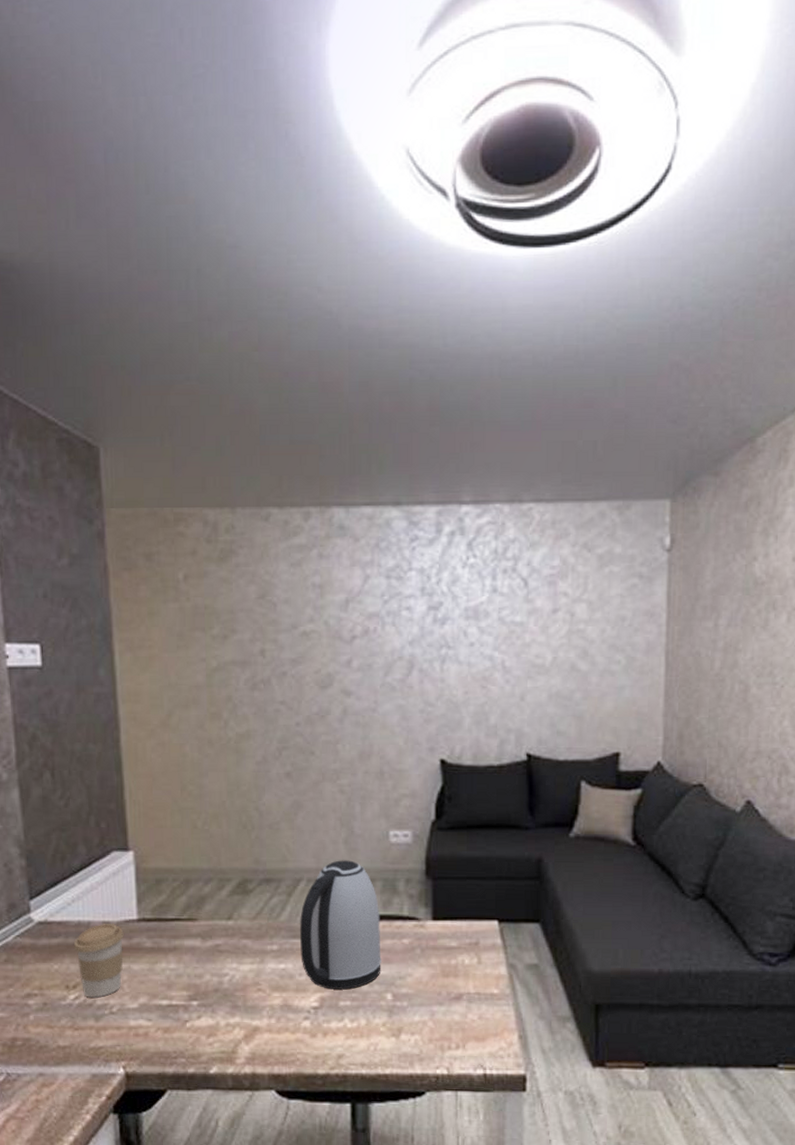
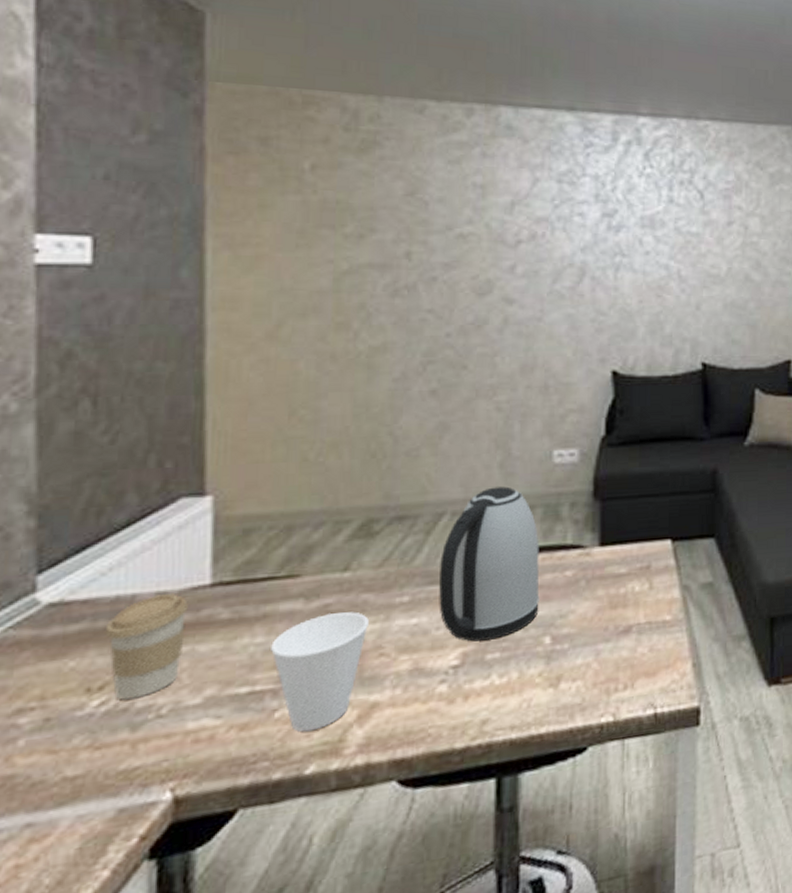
cup: none [181,952,248,1041] -> present [271,612,369,732]

